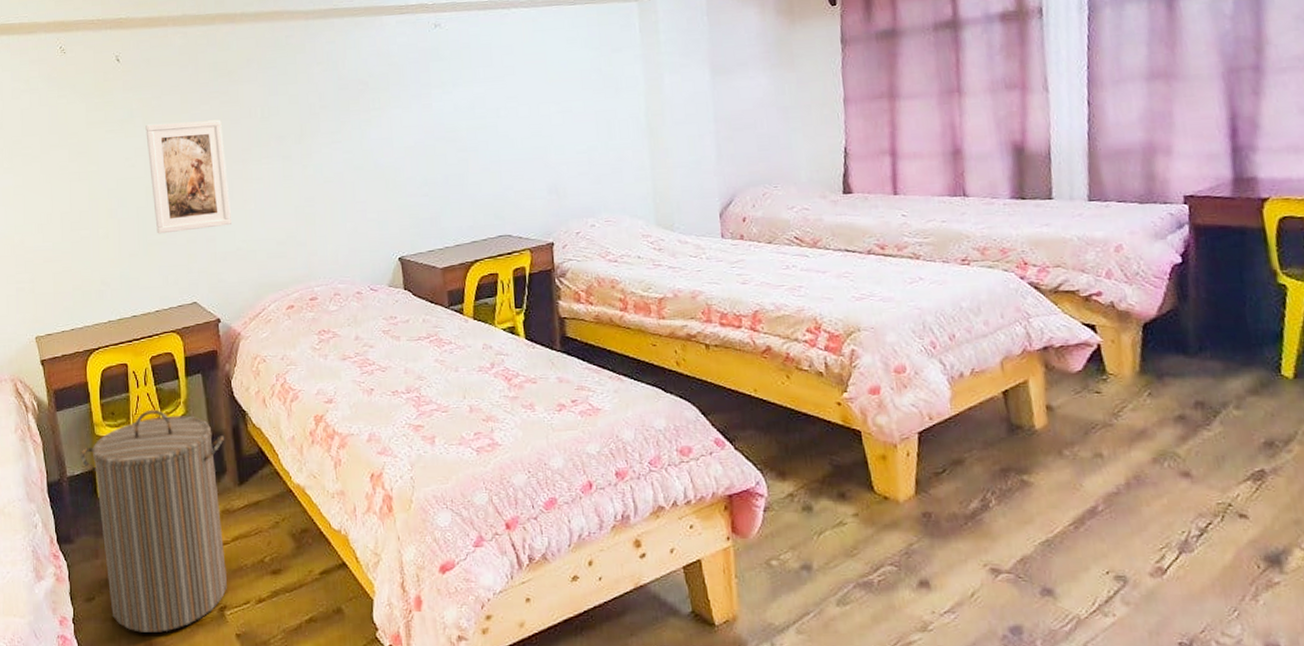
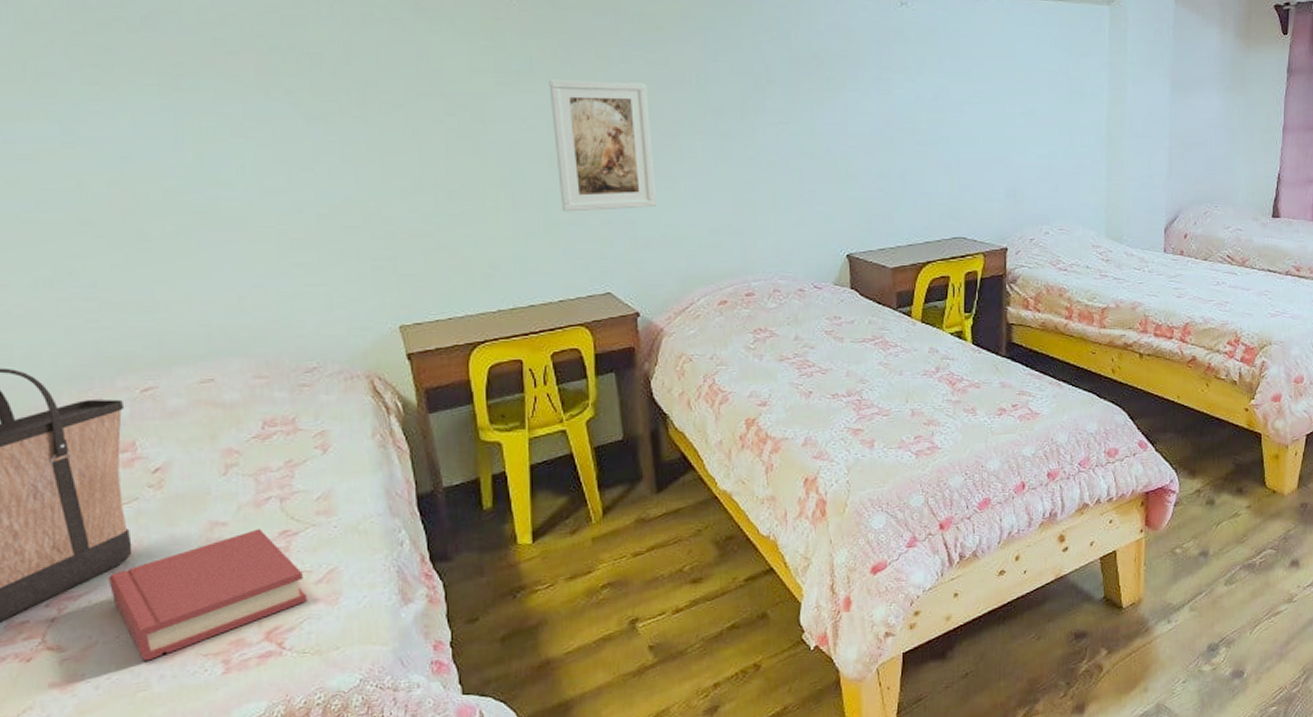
laundry hamper: present [81,409,227,633] -> none [461,411,642,652]

